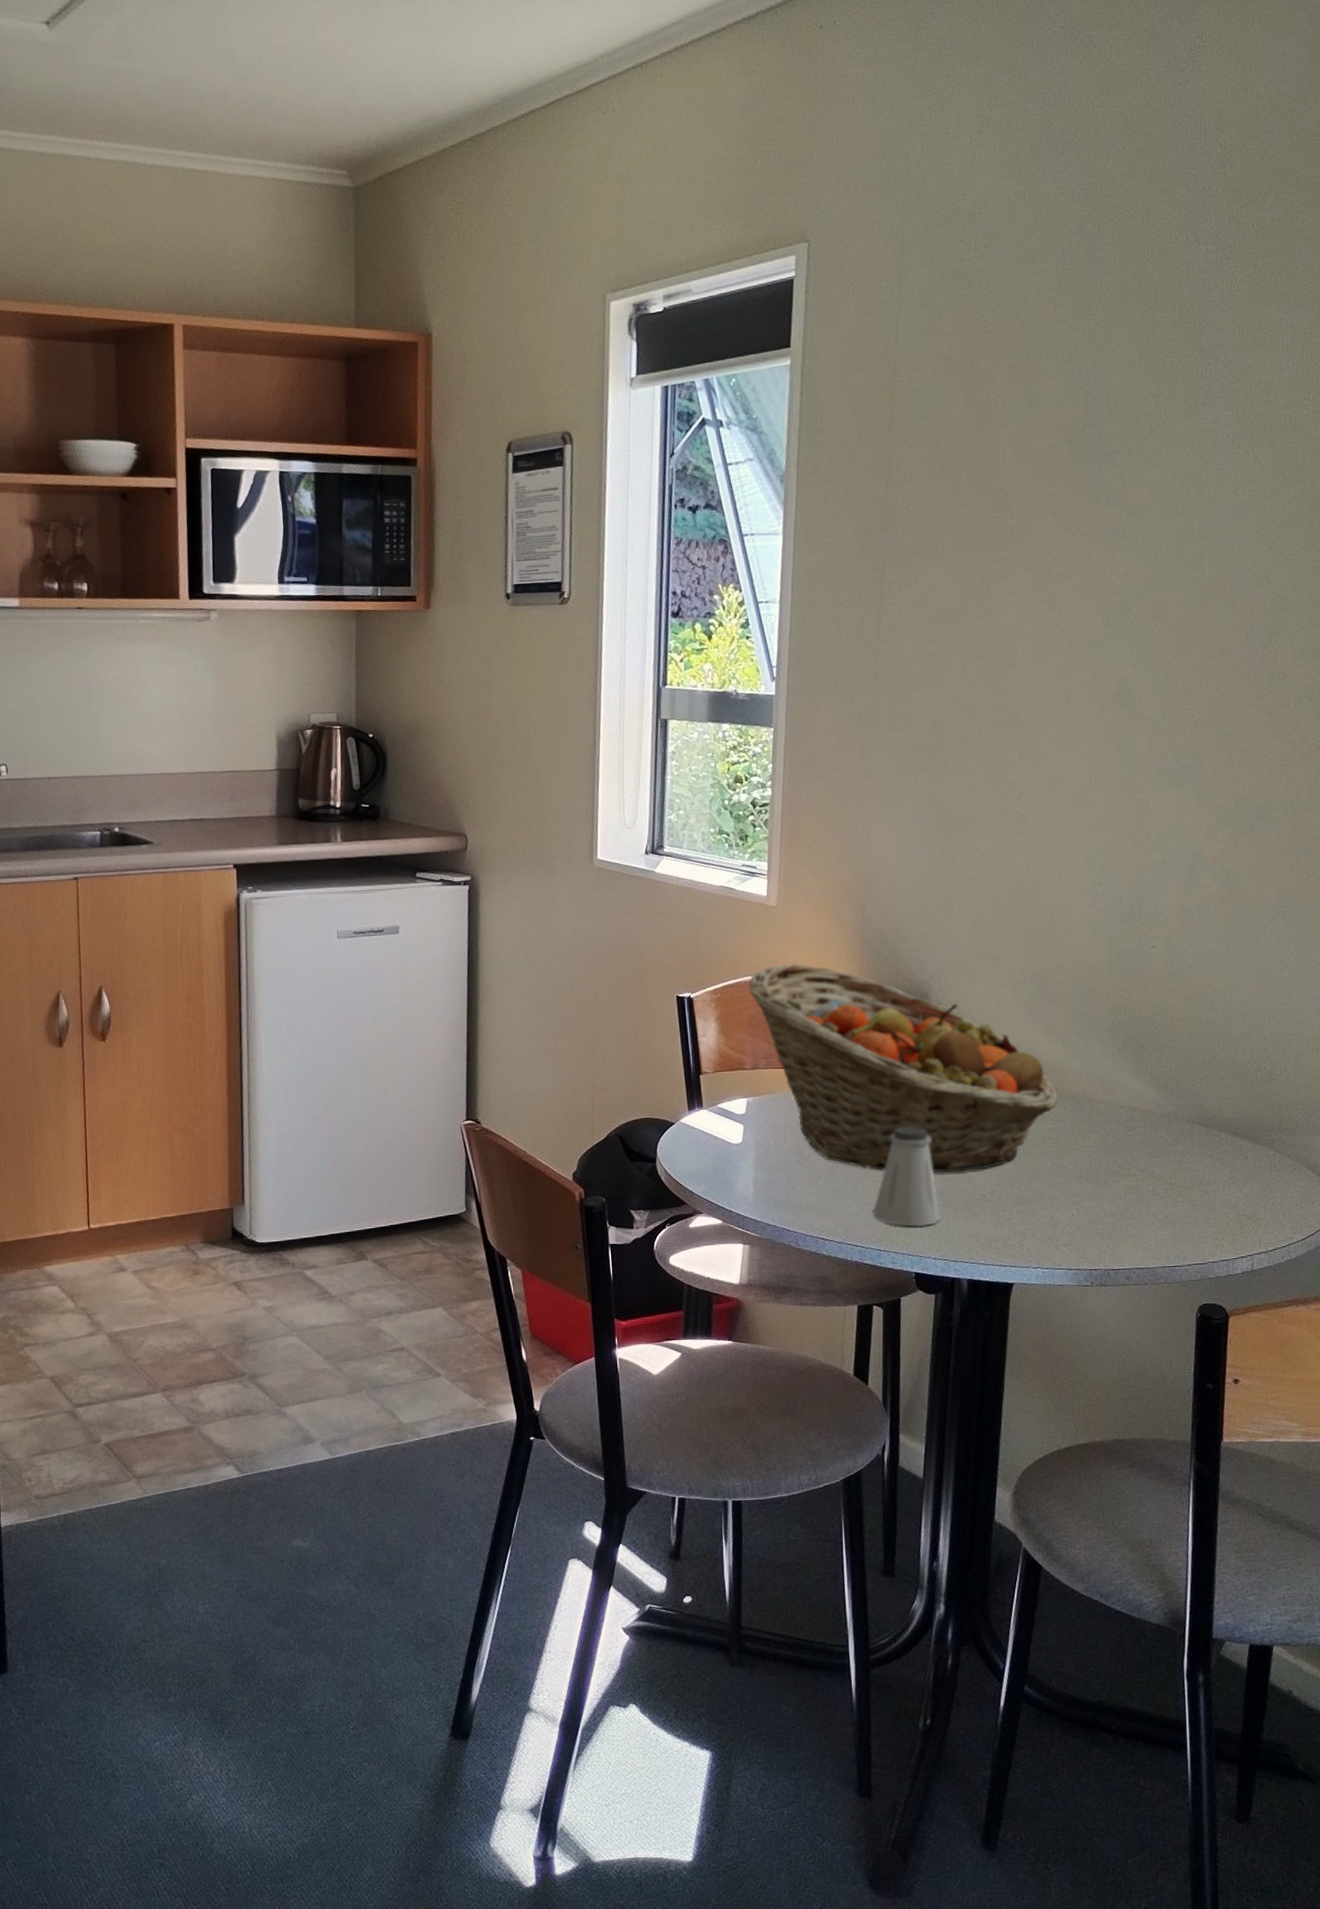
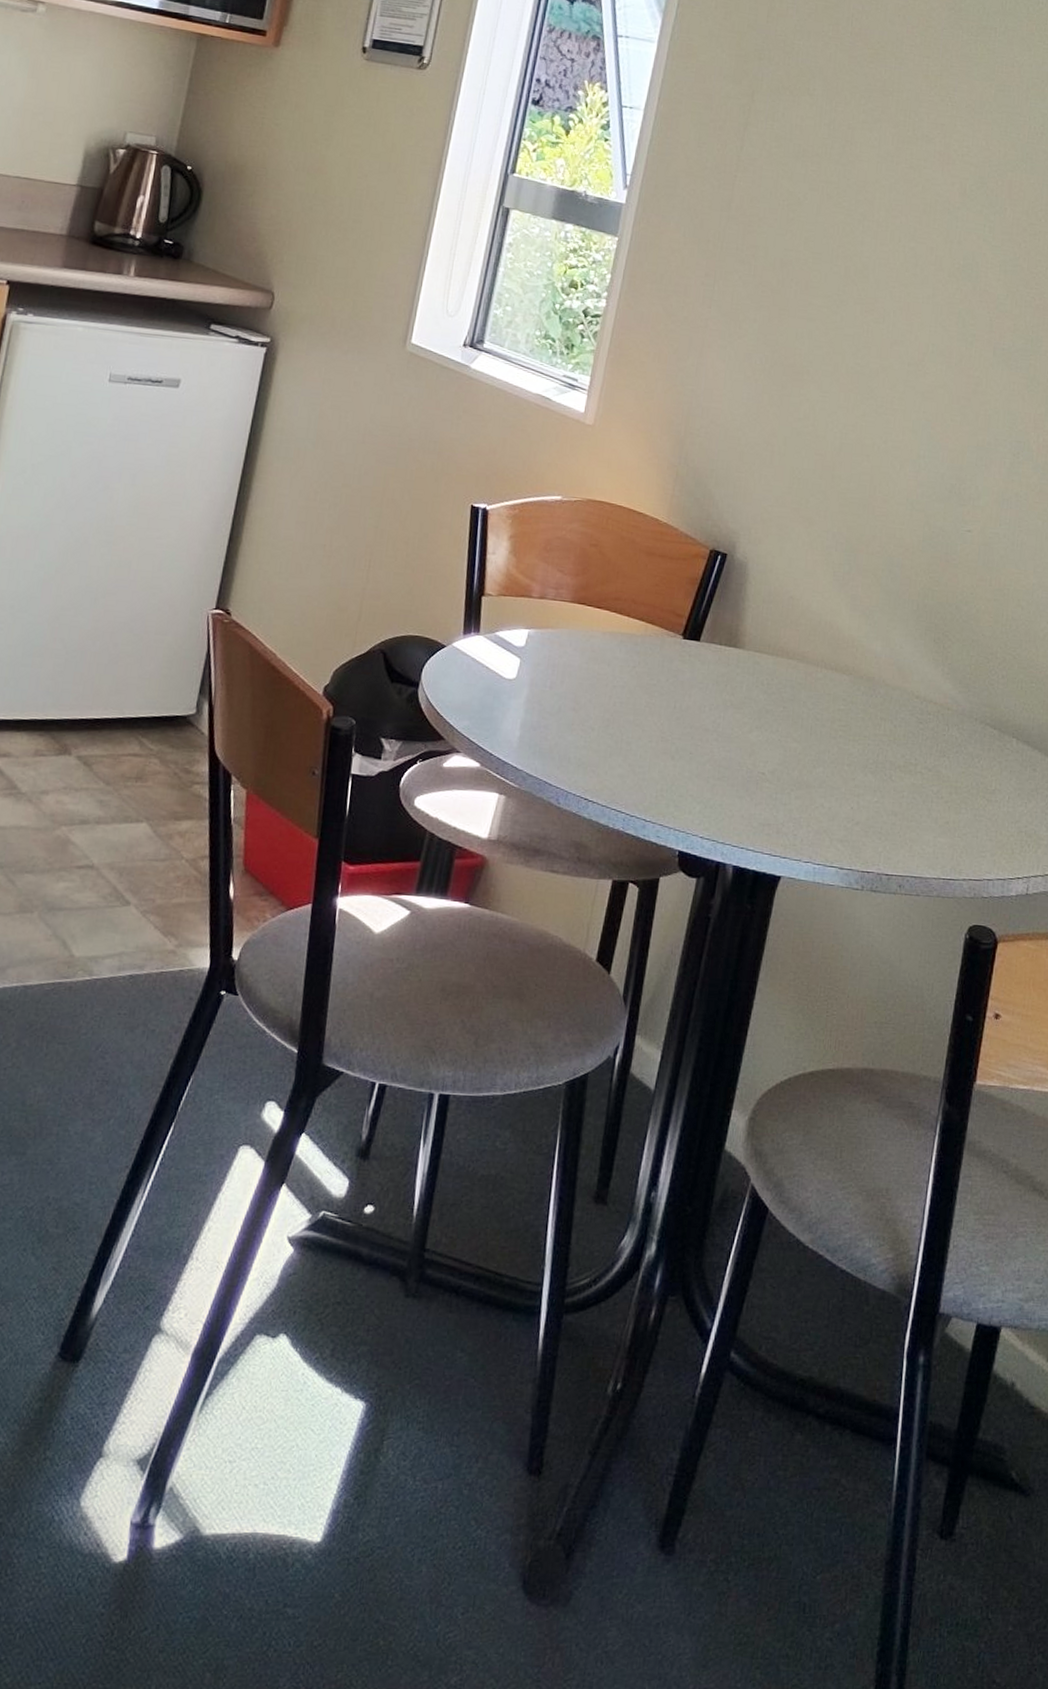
fruit basket: present [749,963,1057,1173] -> none [549,488,853,745]
saltshaker: present [873,1126,940,1227] -> none [643,685,718,800]

